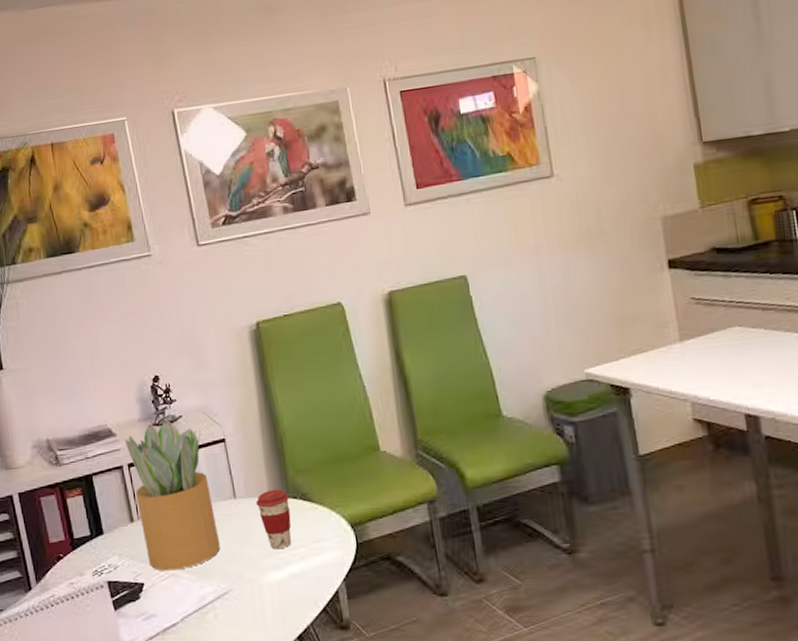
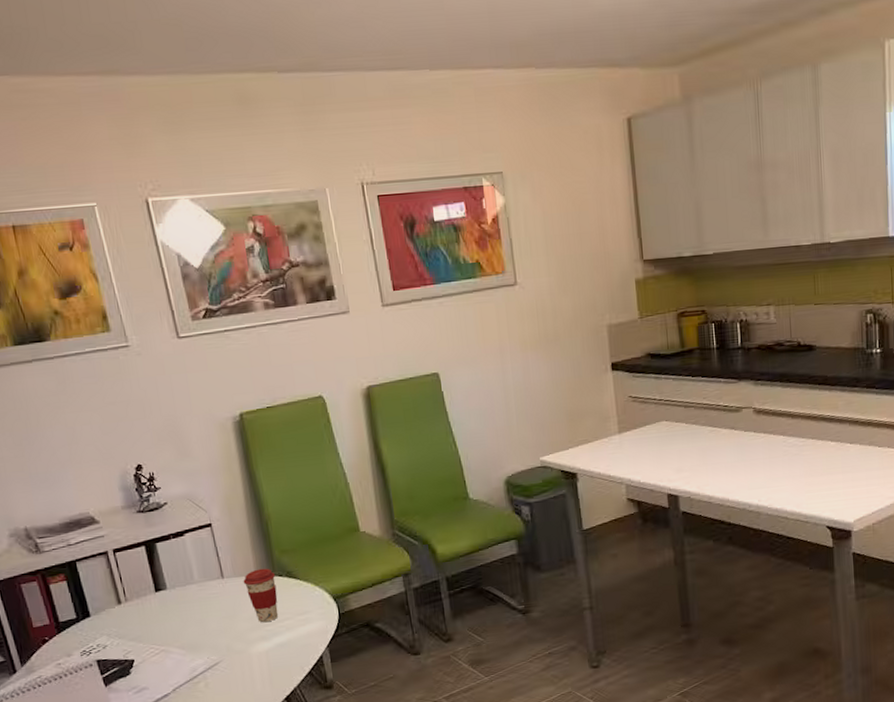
potted plant: present [125,421,221,571] -> none [109,507,210,648]

